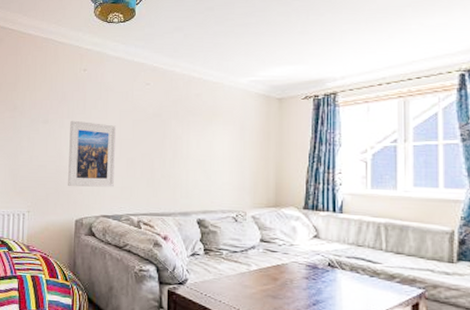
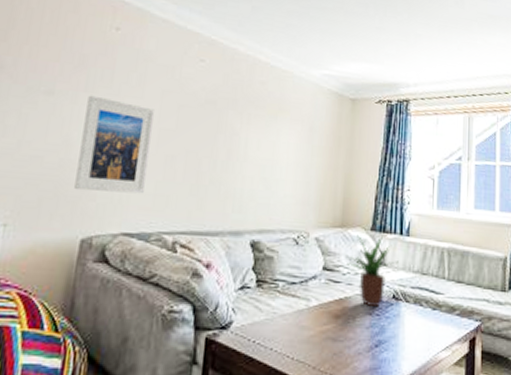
potted plant: none [282,213,333,272] -> present [346,234,399,306]

